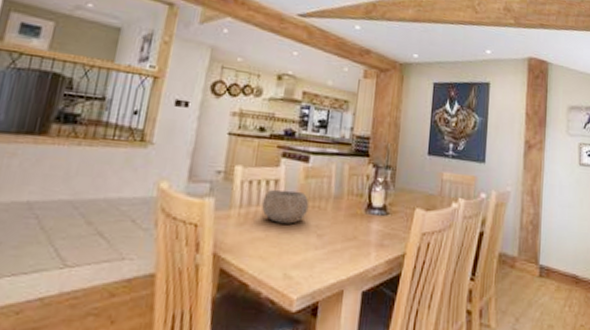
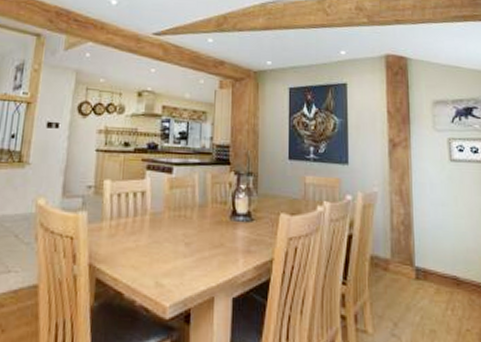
bowl: present [262,190,309,224] -> none [131,201,175,234]

